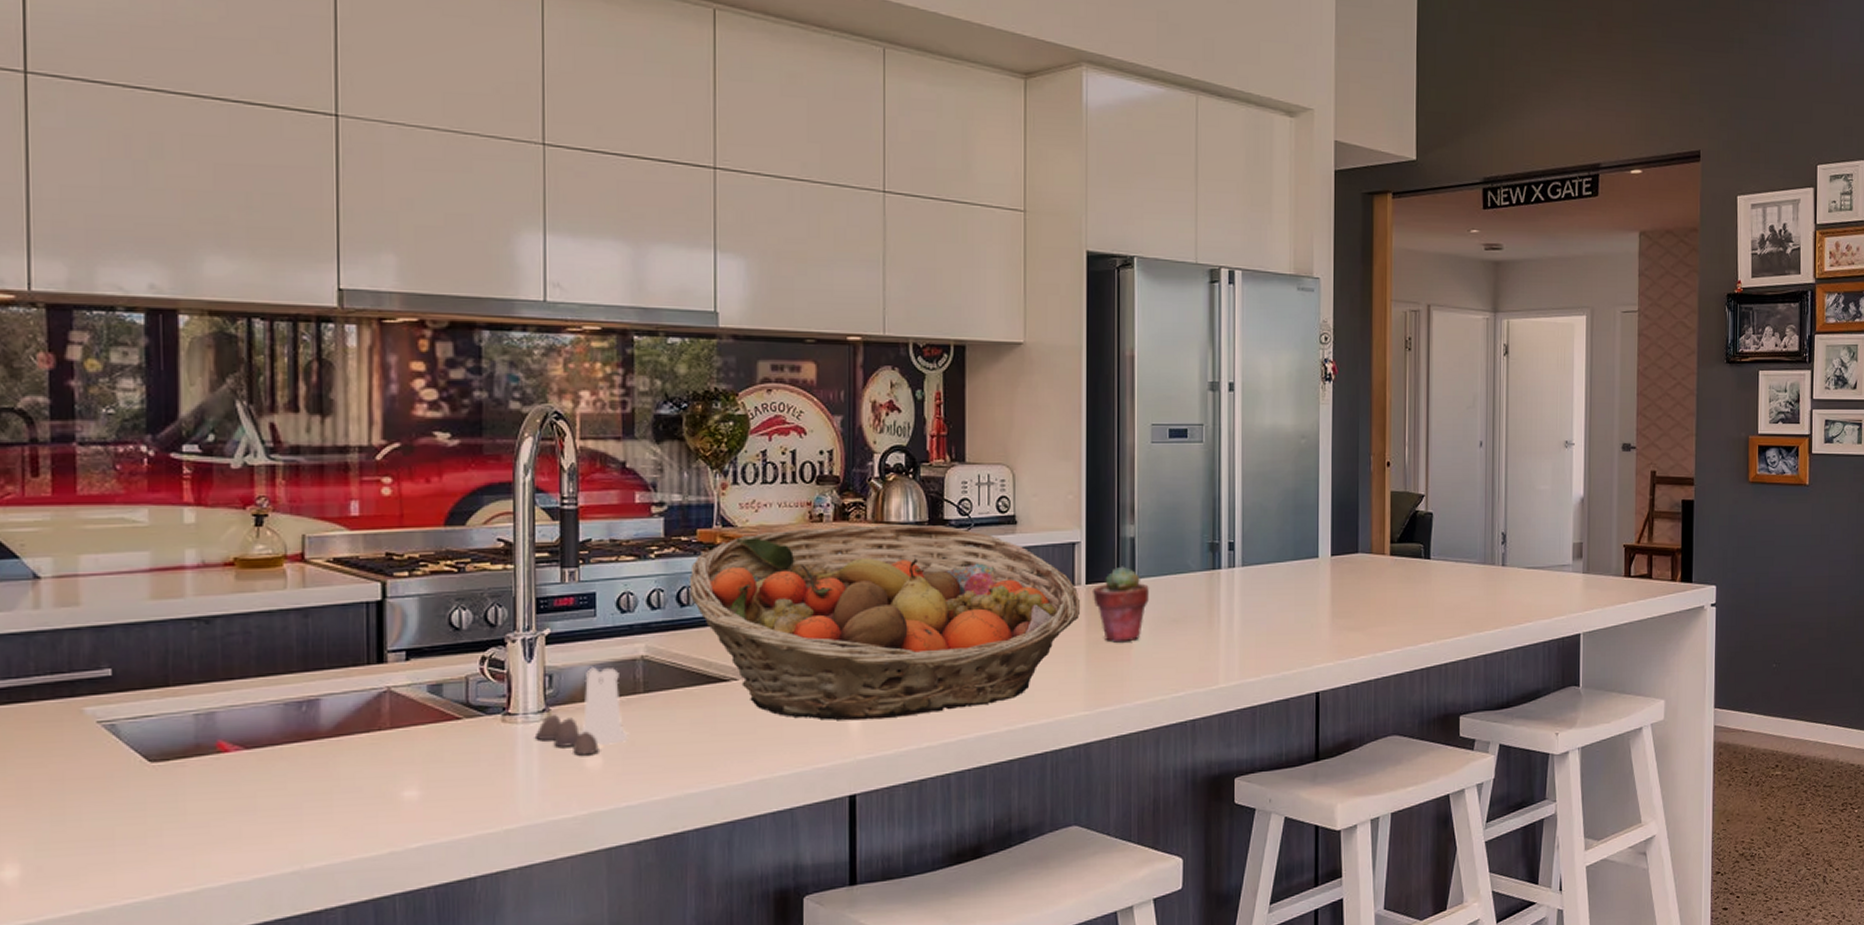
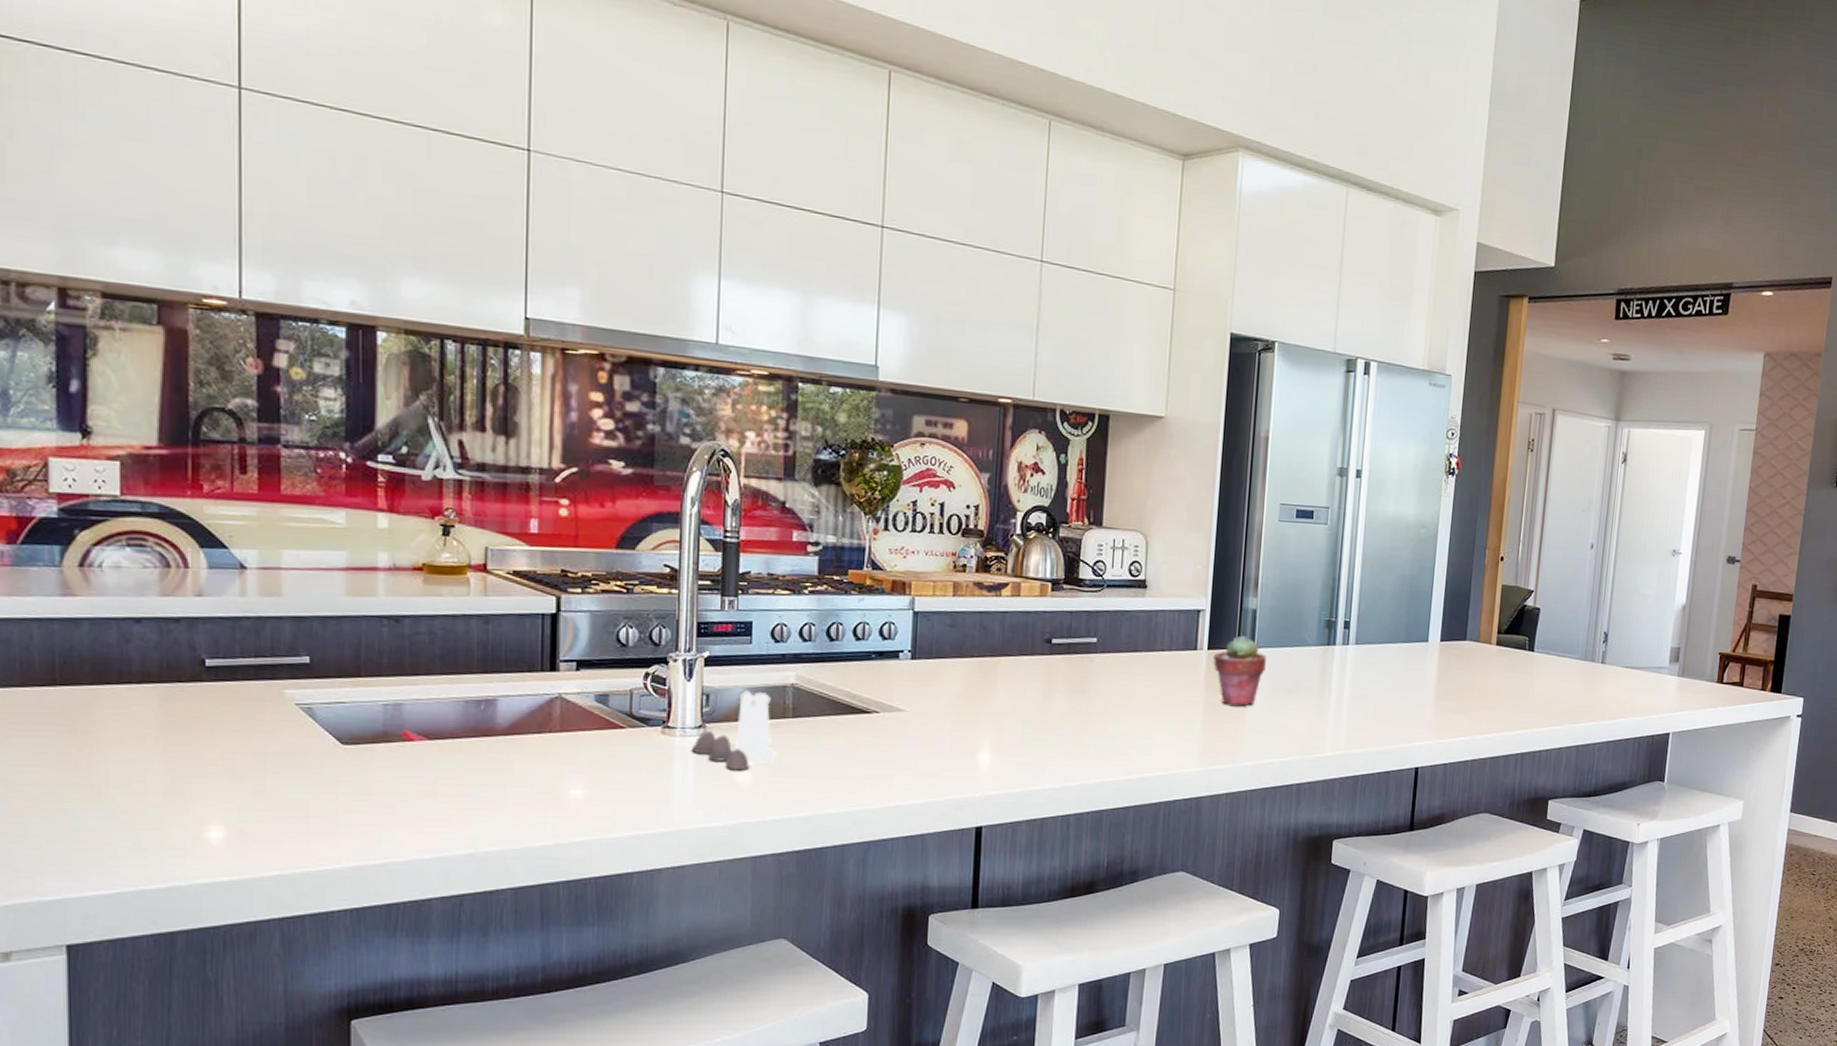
fruit basket: present [689,523,1080,721] -> none [838,577,1201,760]

